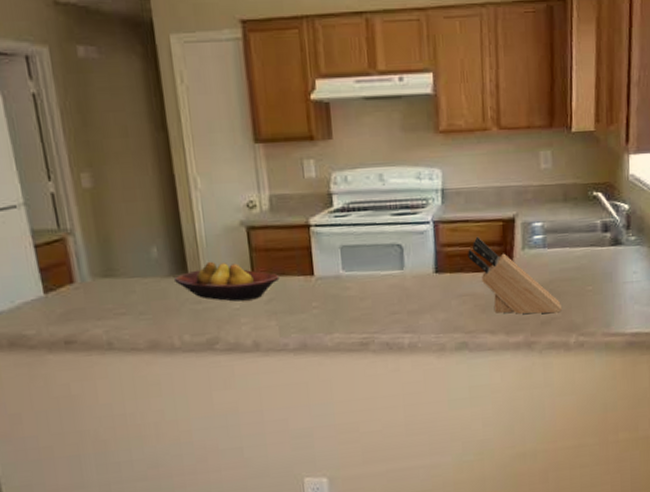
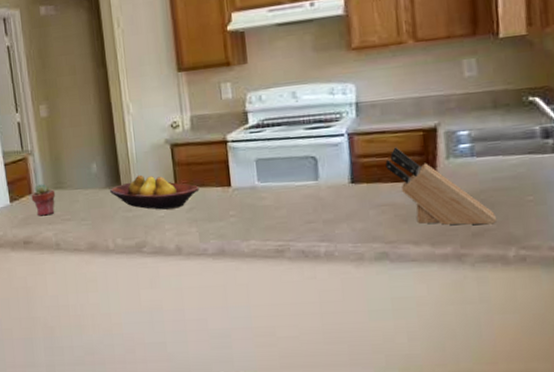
potted succulent: none [72,271,106,311] -> present [31,184,56,216]

